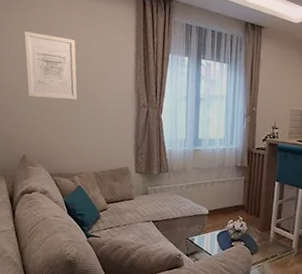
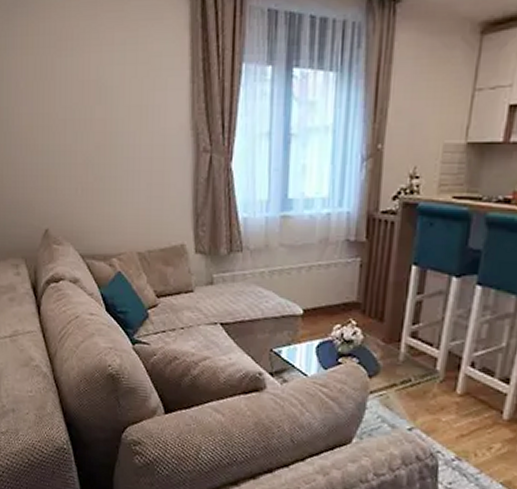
wall art: present [24,32,78,99] -> none [35,47,111,145]

